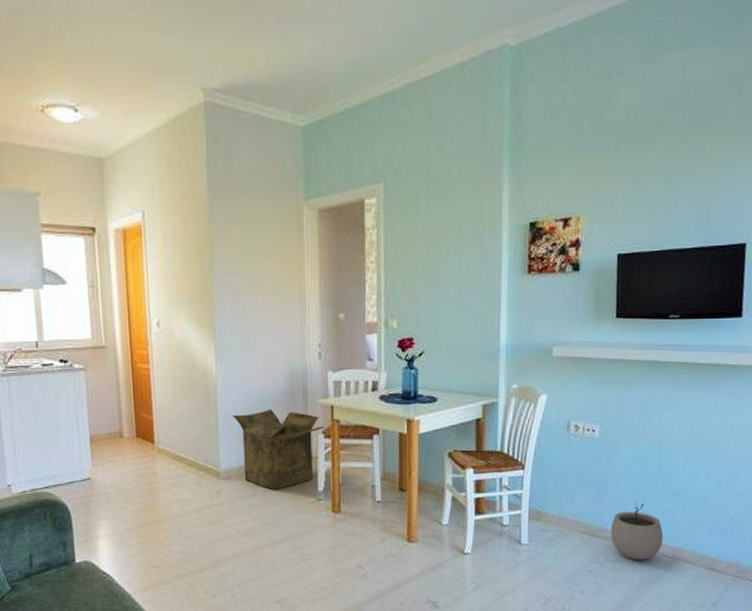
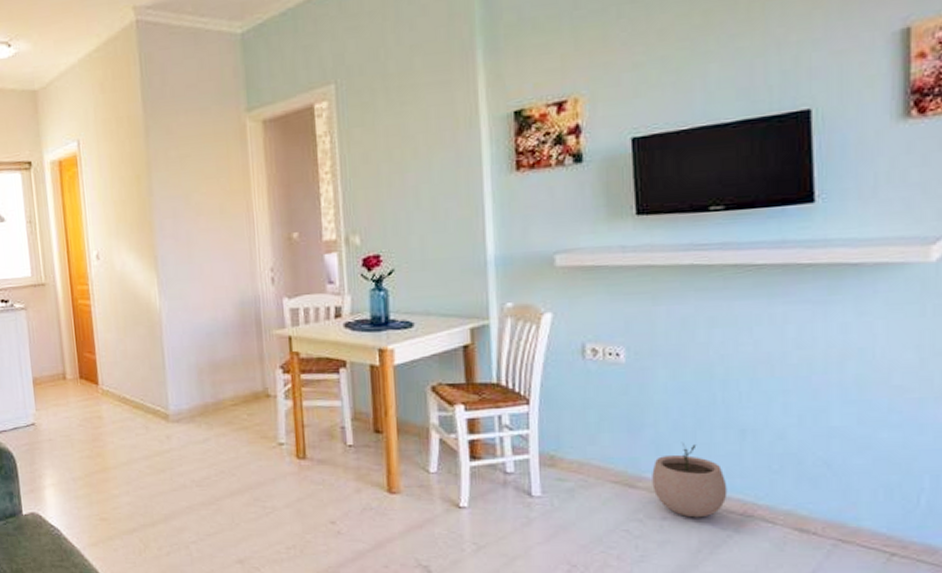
cardboard box: present [232,409,325,490] -> none [180,342,283,433]

